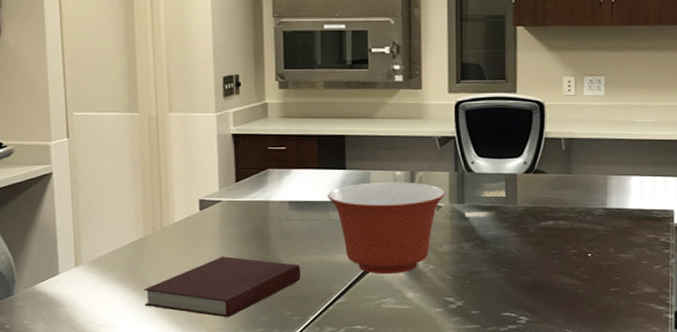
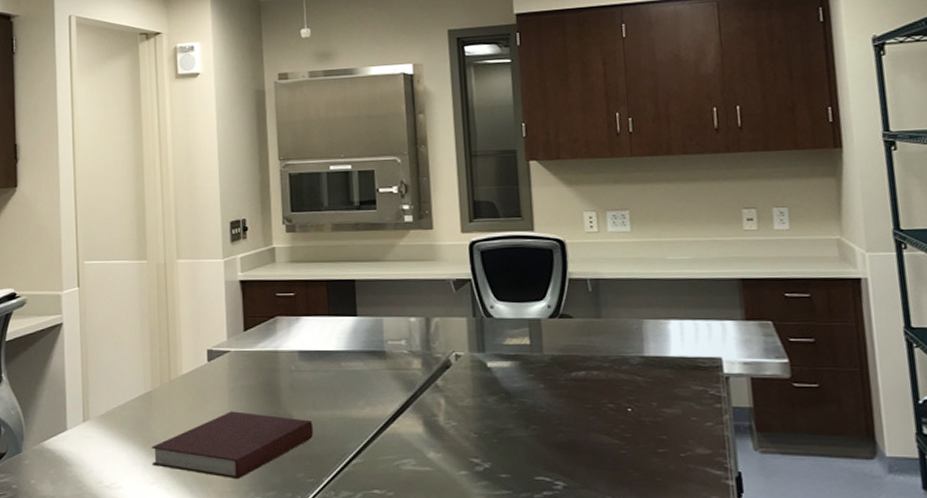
mixing bowl: present [328,182,446,275] -> none [339,329,464,432]

